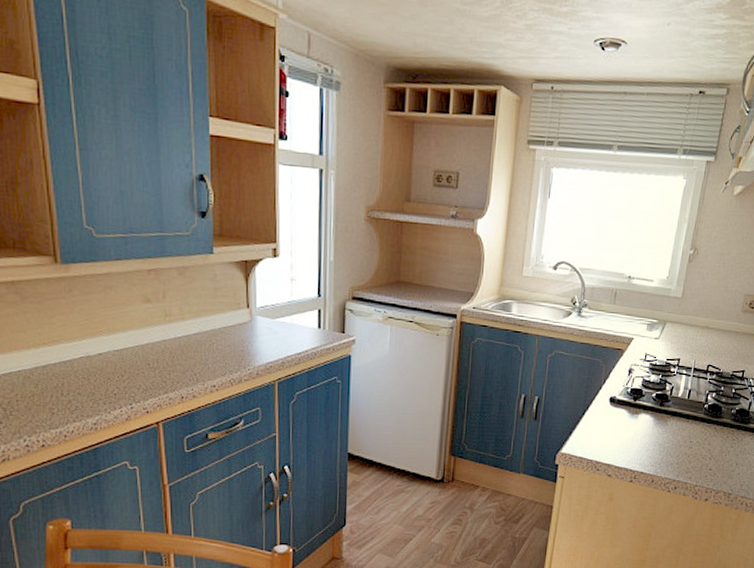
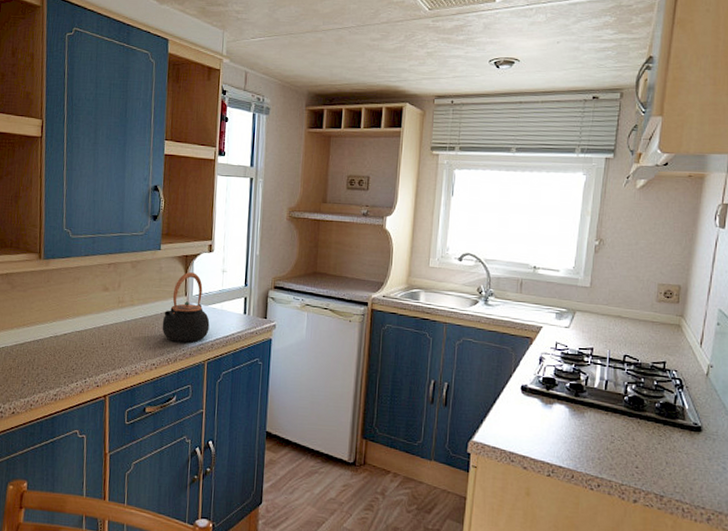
teapot: none [221,280,279,362] -> present [162,272,210,343]

